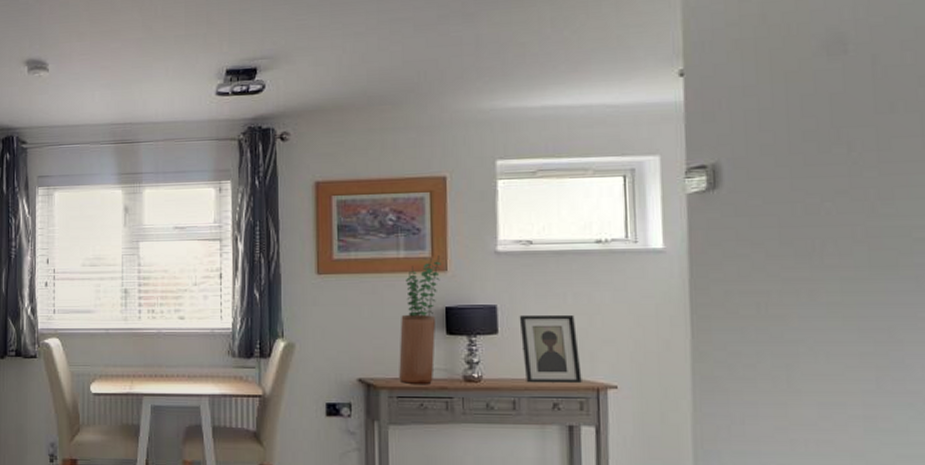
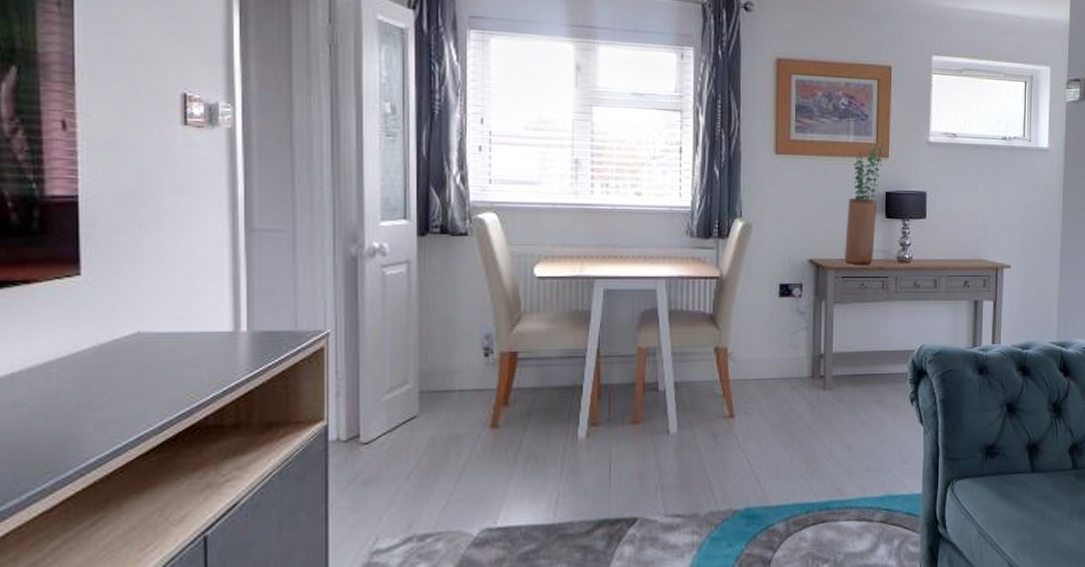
picture frame: present [519,314,582,384] -> none [943,201,986,264]

